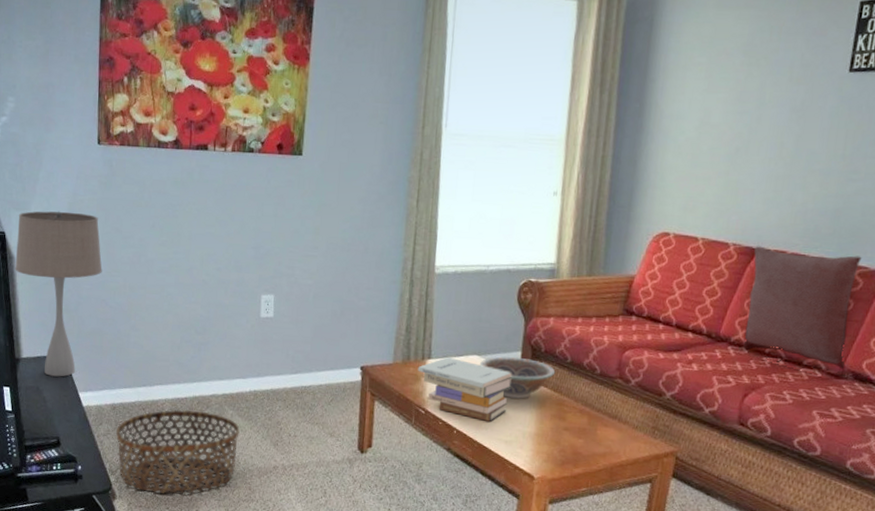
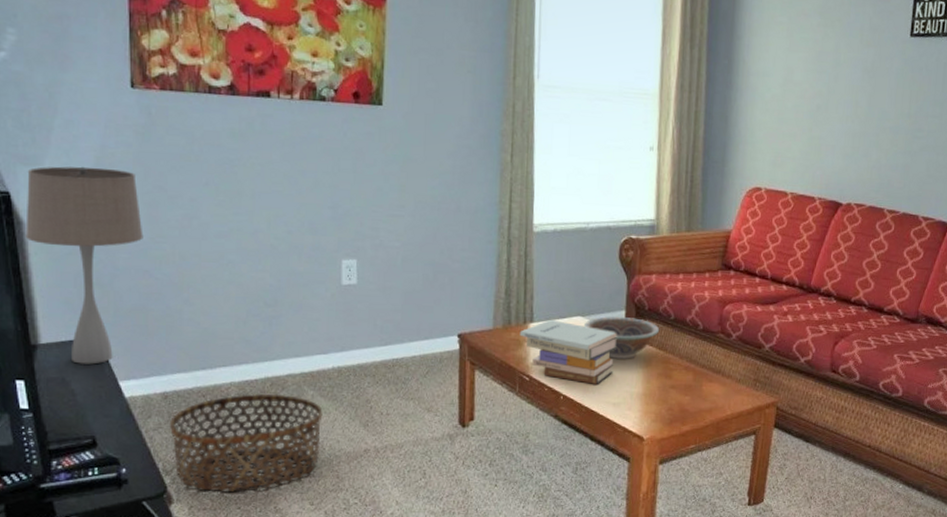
pillow: present [743,246,862,369] -> none [832,200,928,314]

